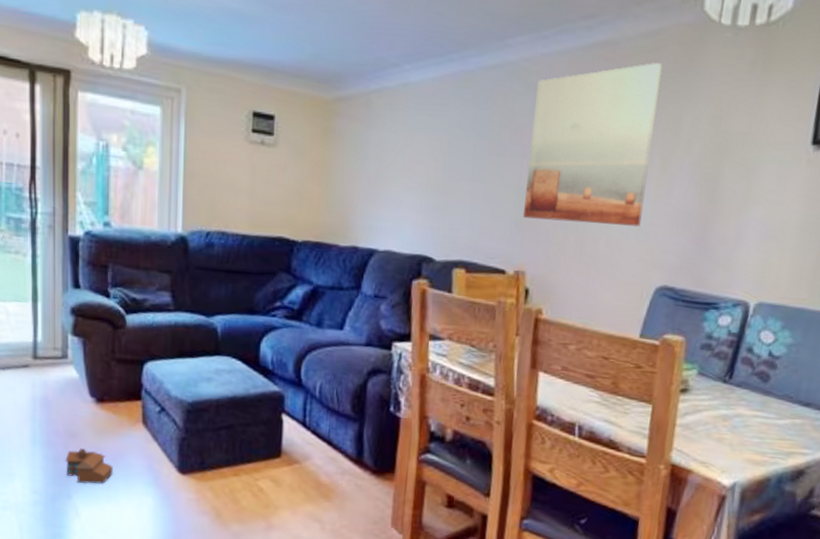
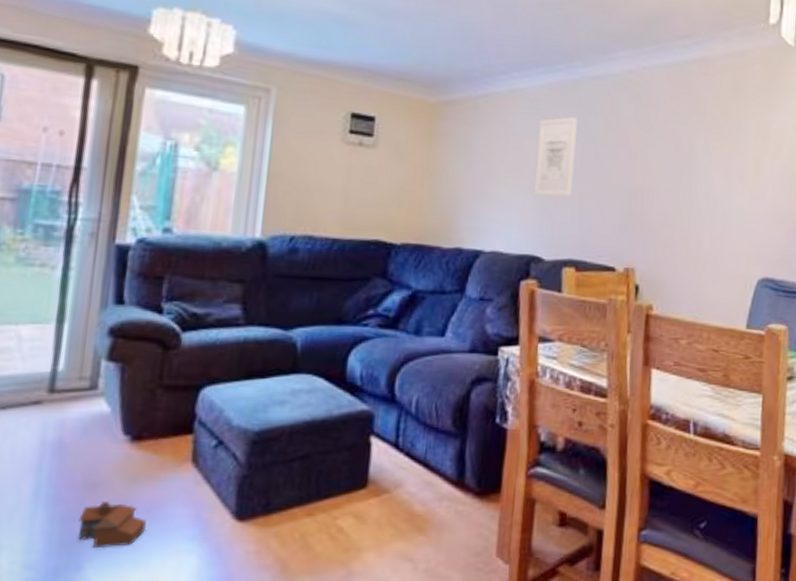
wall art: none [425,111,471,197] -> present [533,116,579,197]
wall art: present [523,63,662,227] -> none [631,78,750,223]

